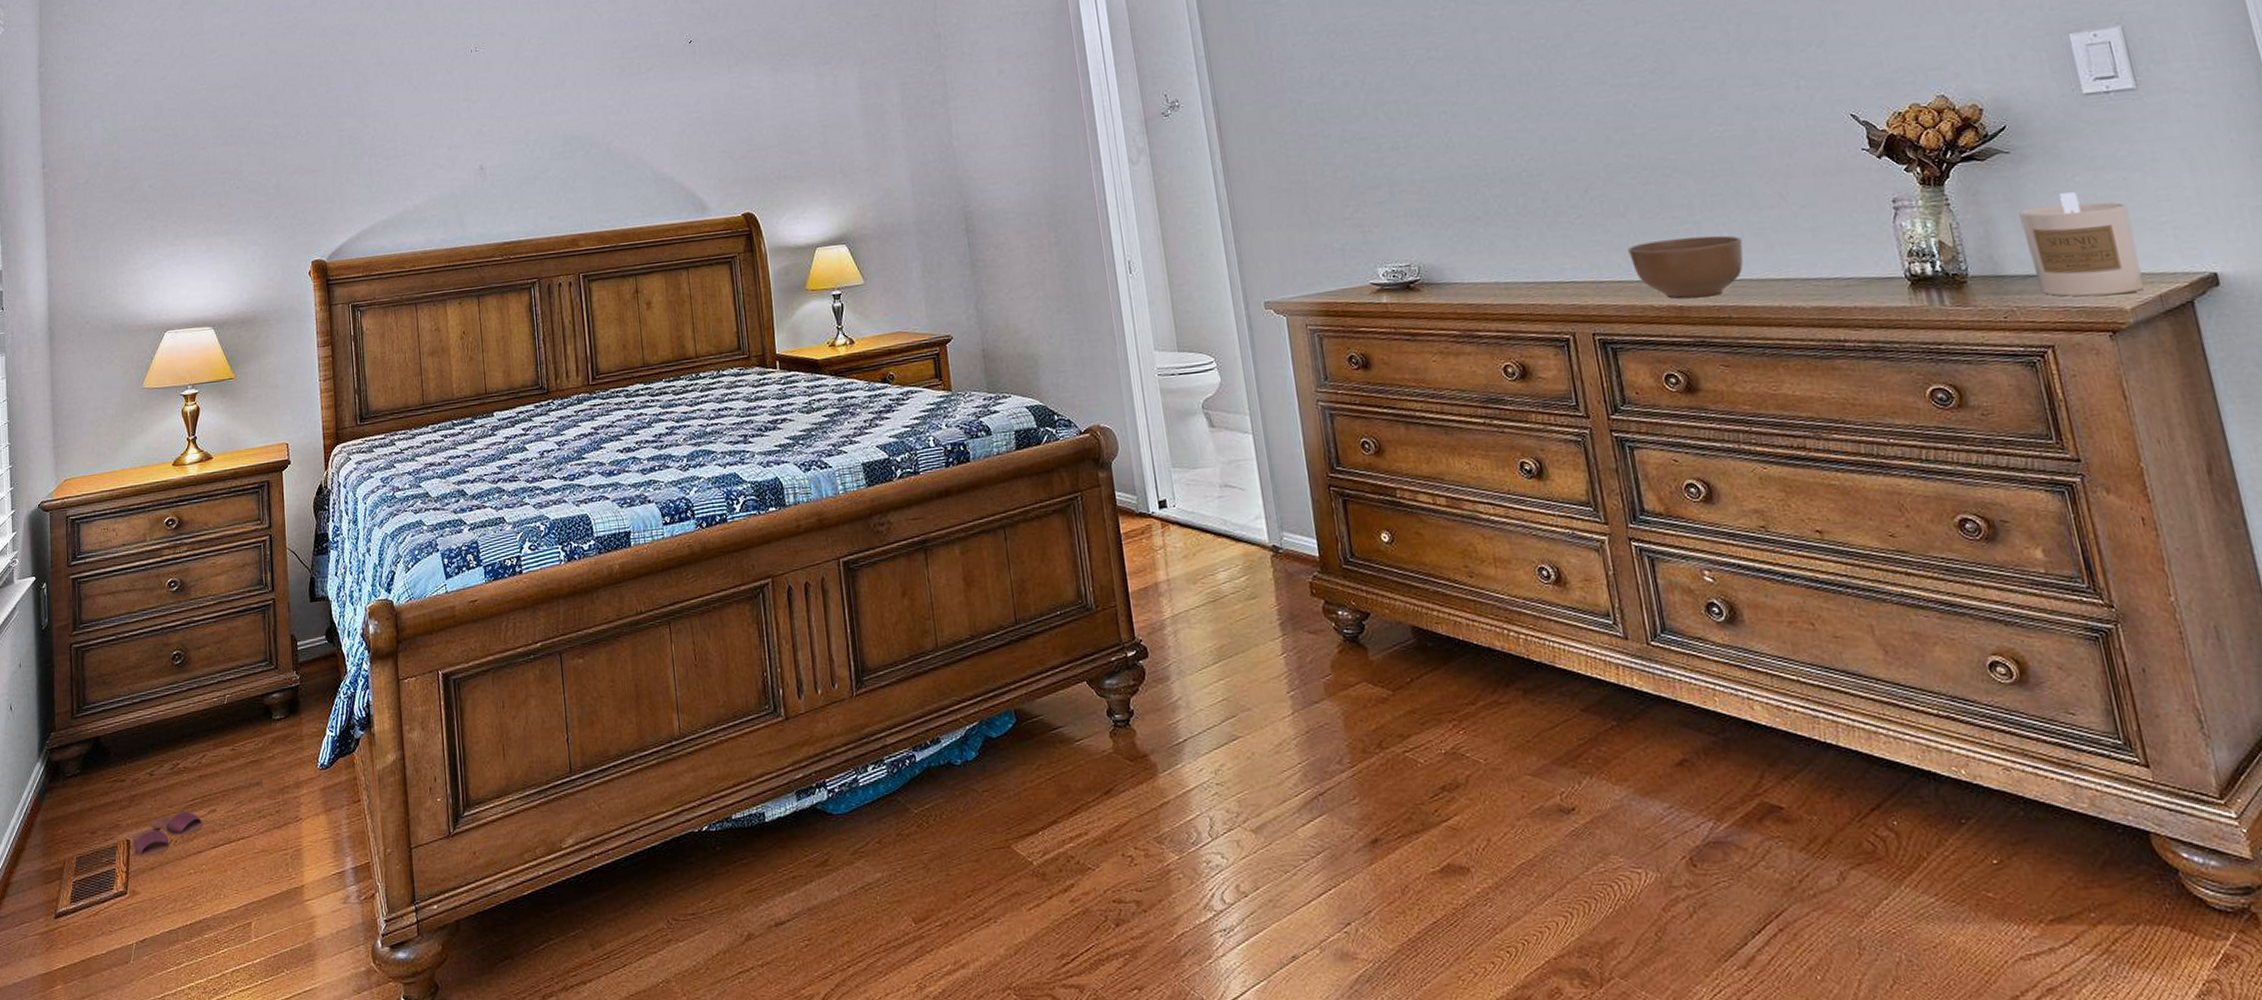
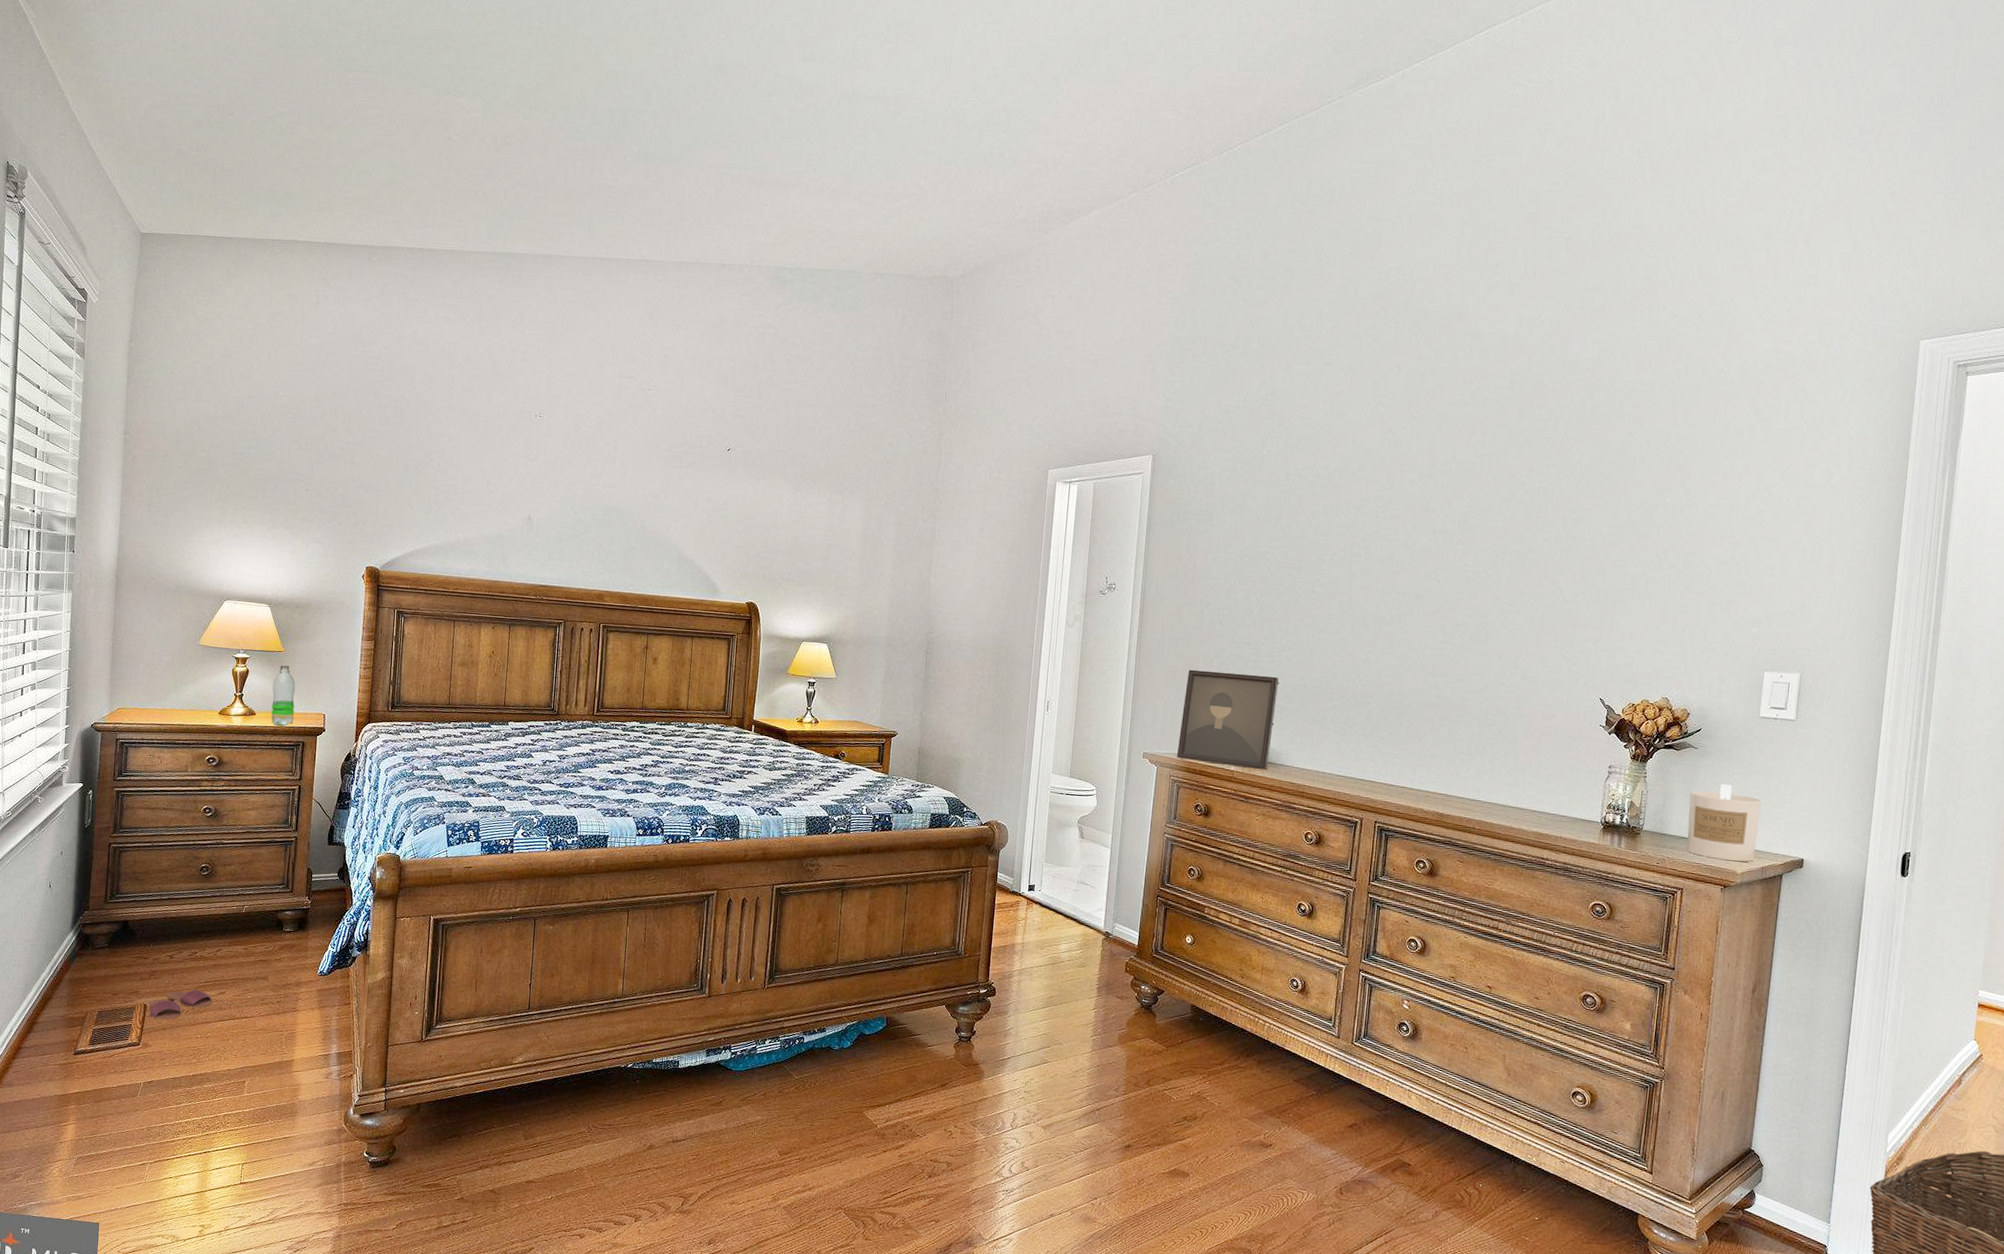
bottle: none [226,393,255,467] -> present [271,665,296,726]
picture frame: none [1295,172,1430,301] -> present [1176,669,1279,770]
bowl: present [1628,235,1744,299] -> none [1416,762,1498,811]

